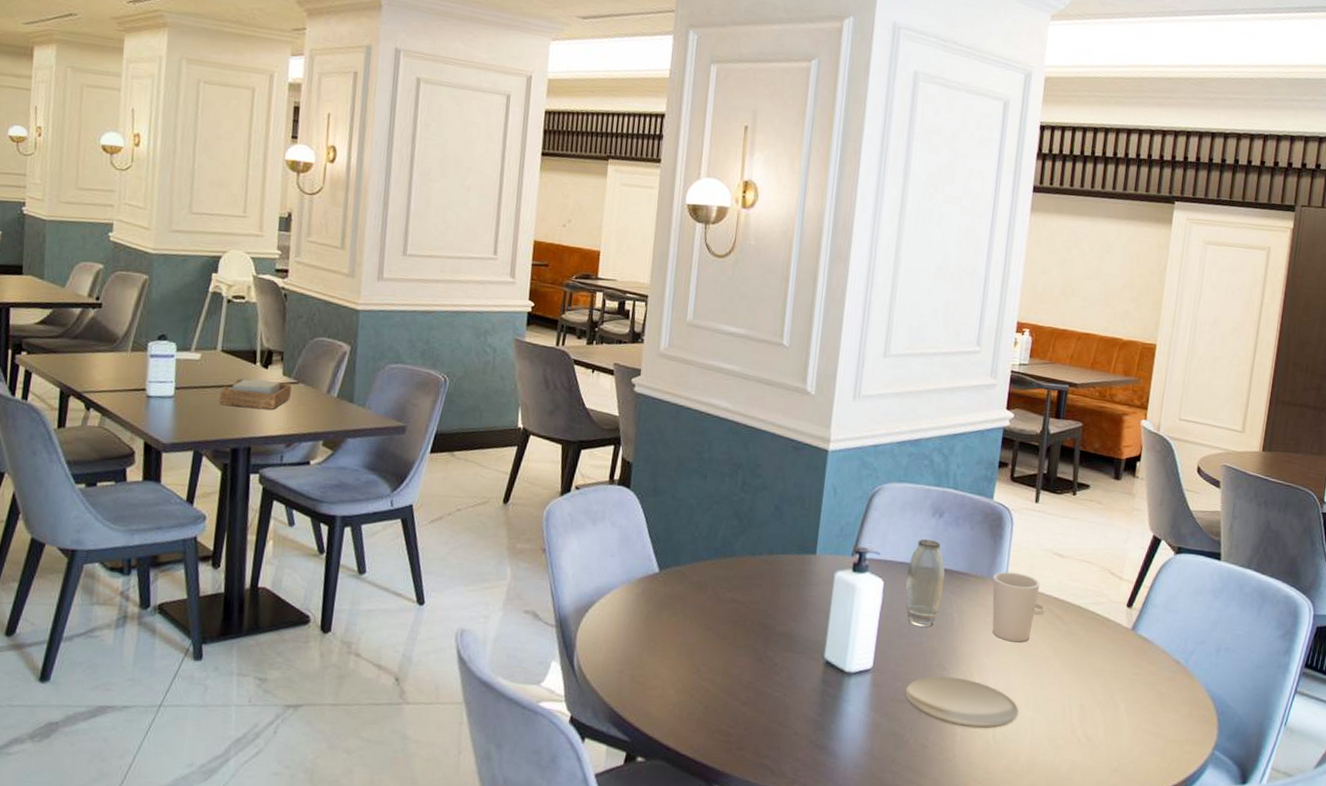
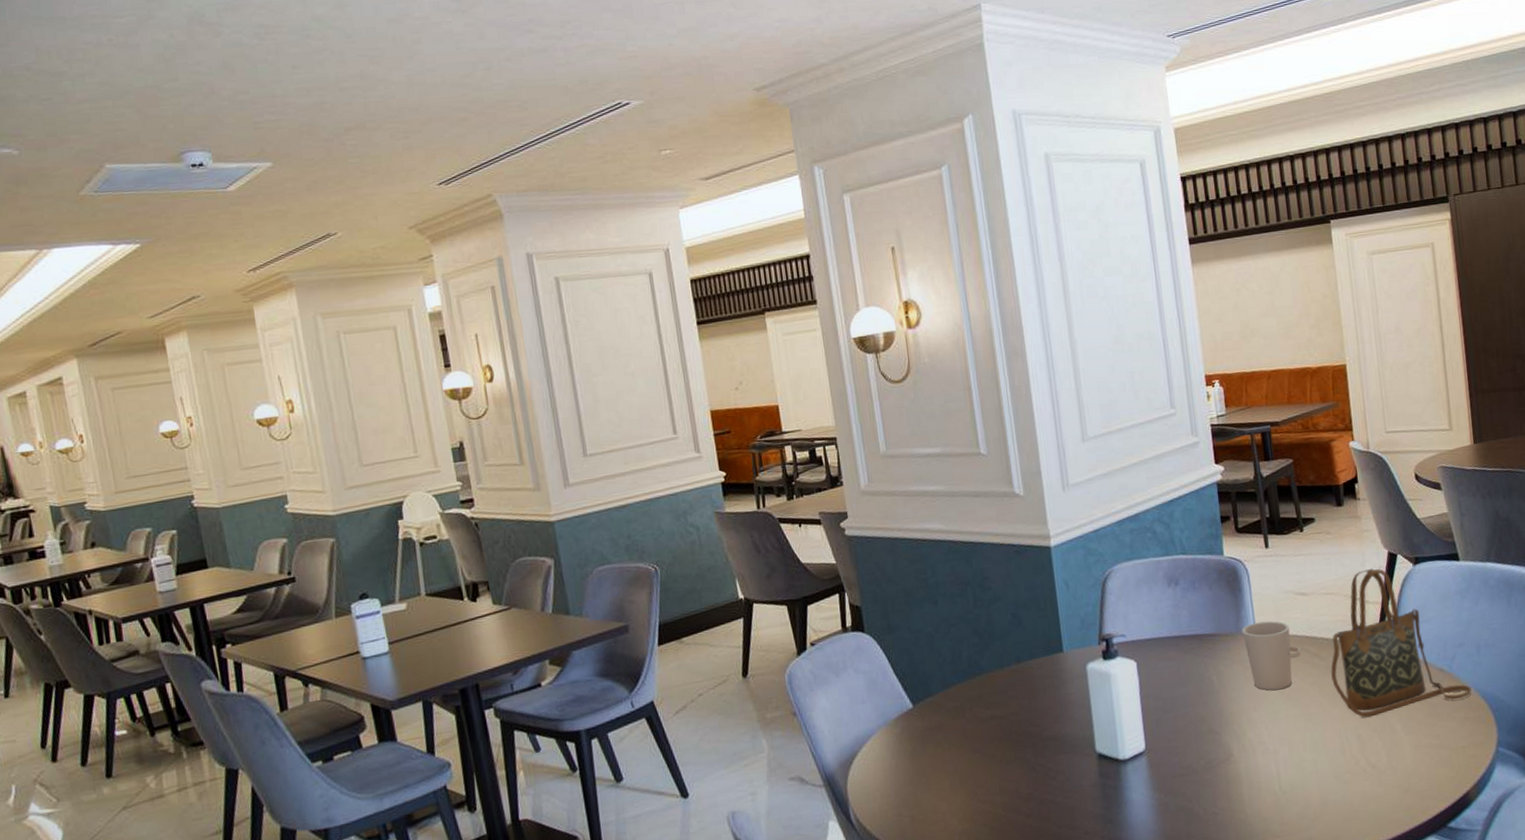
napkin holder: present [219,378,292,411] -> none [434,611,506,648]
vase: present [905,539,945,627] -> none [1156,609,1197,698]
plate: present [905,676,1019,729] -> none [1183,737,1300,786]
handbag: none [1068,547,1202,694] -> present [1331,569,1471,718]

